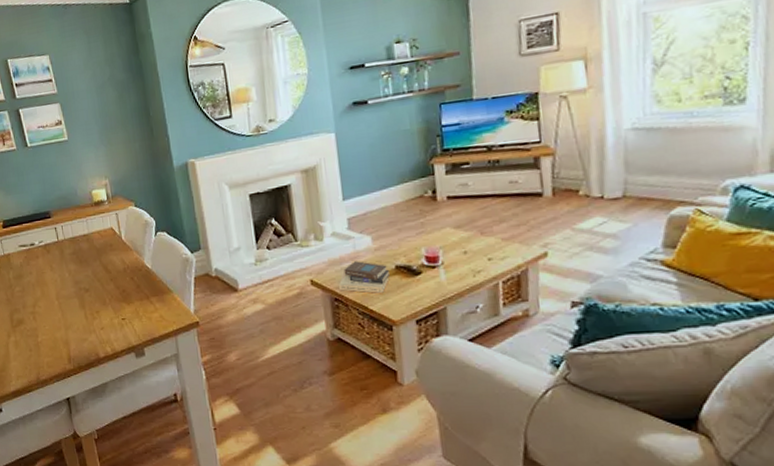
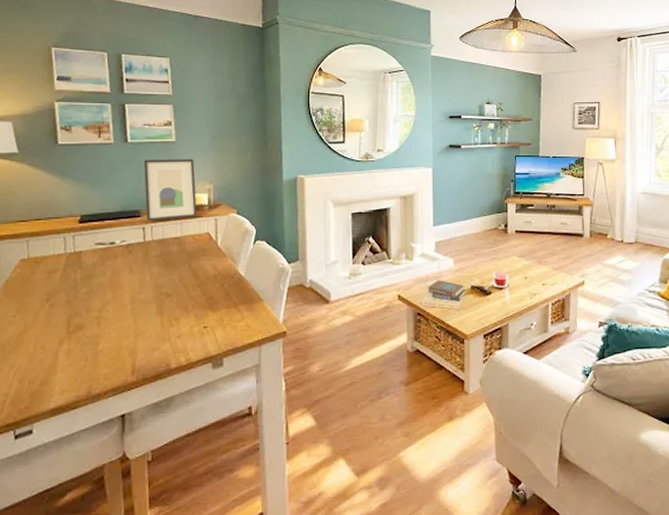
picture frame: none [44,155,99,221] -> present [143,158,197,221]

